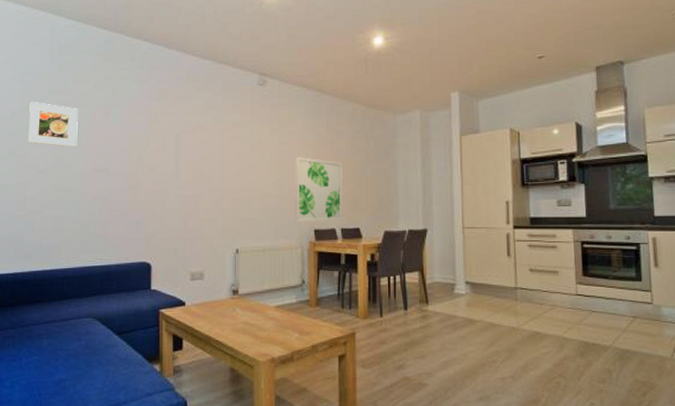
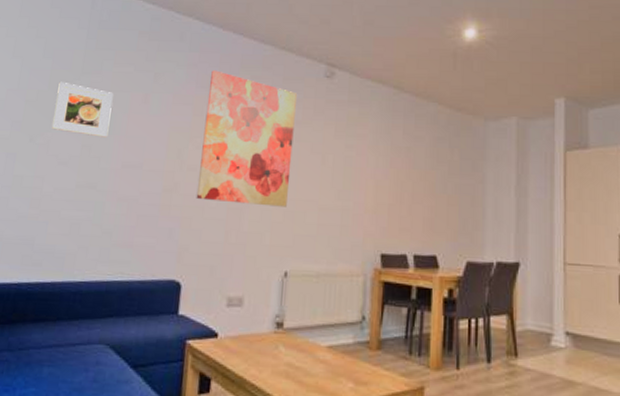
wall art: none [157,84,235,197] -> present [196,70,297,207]
wall art: present [294,157,343,222] -> none [358,165,420,246]

